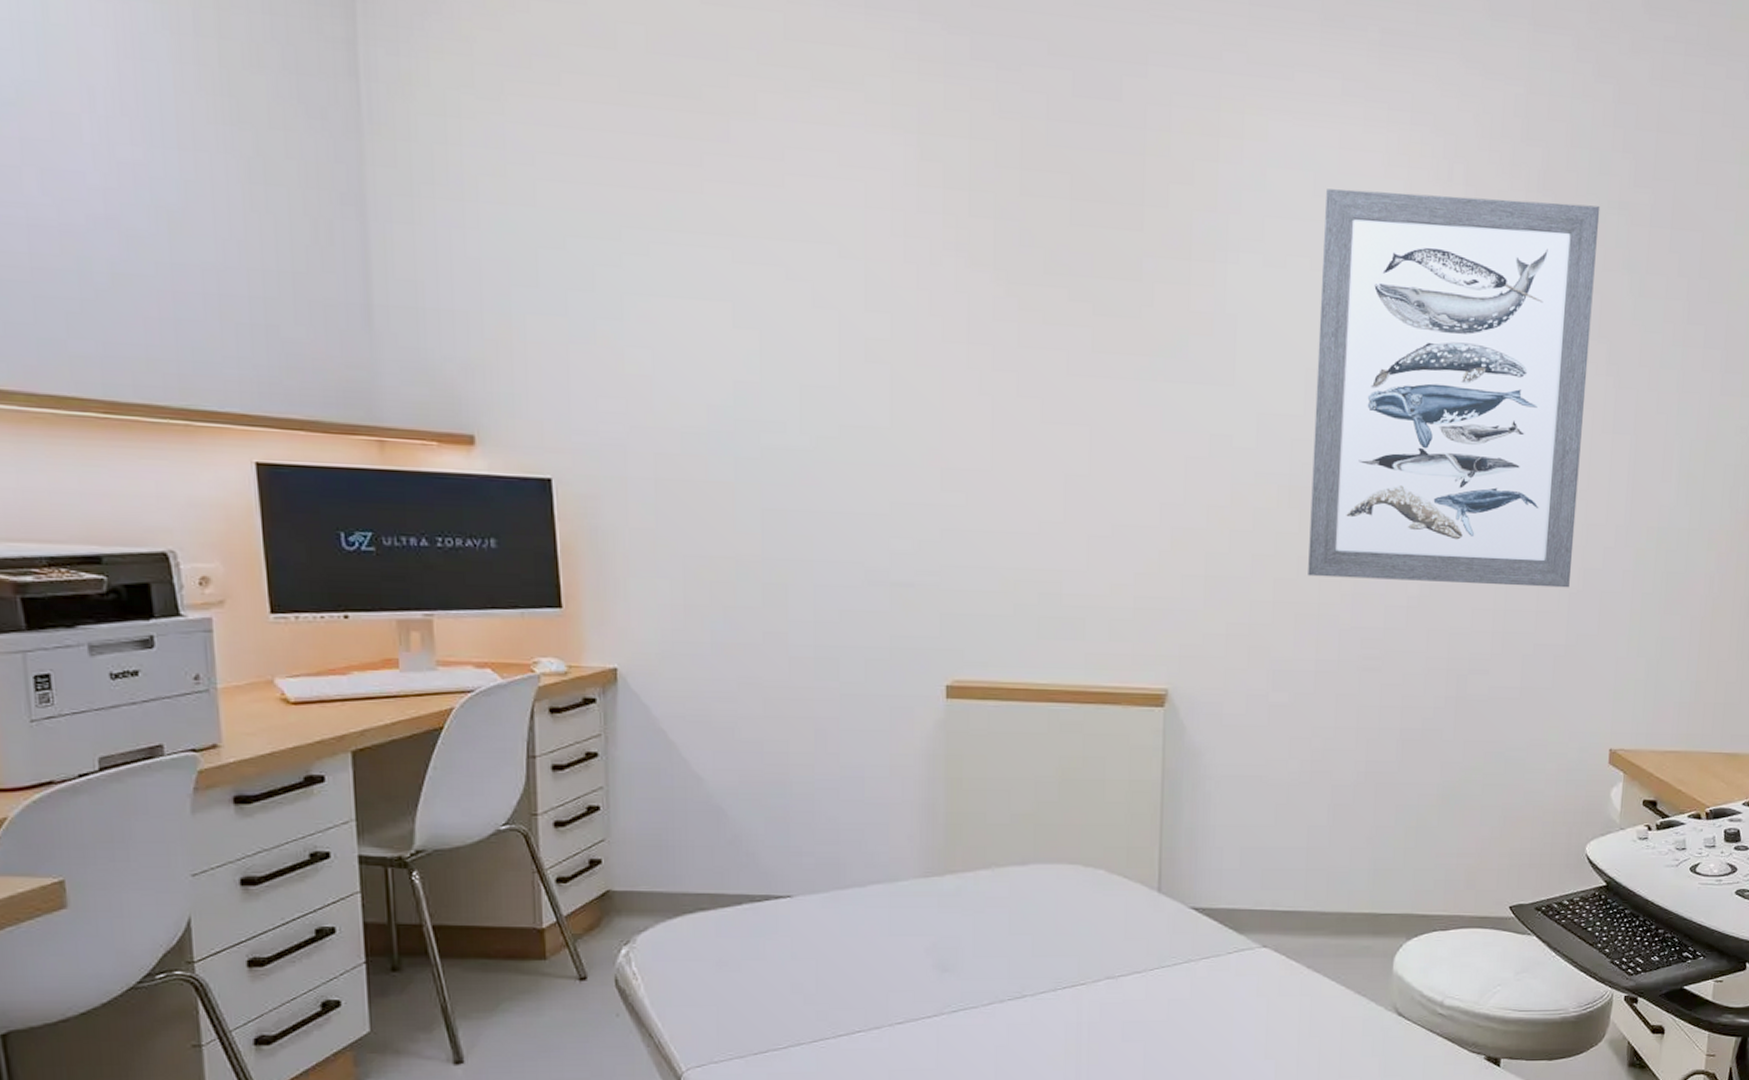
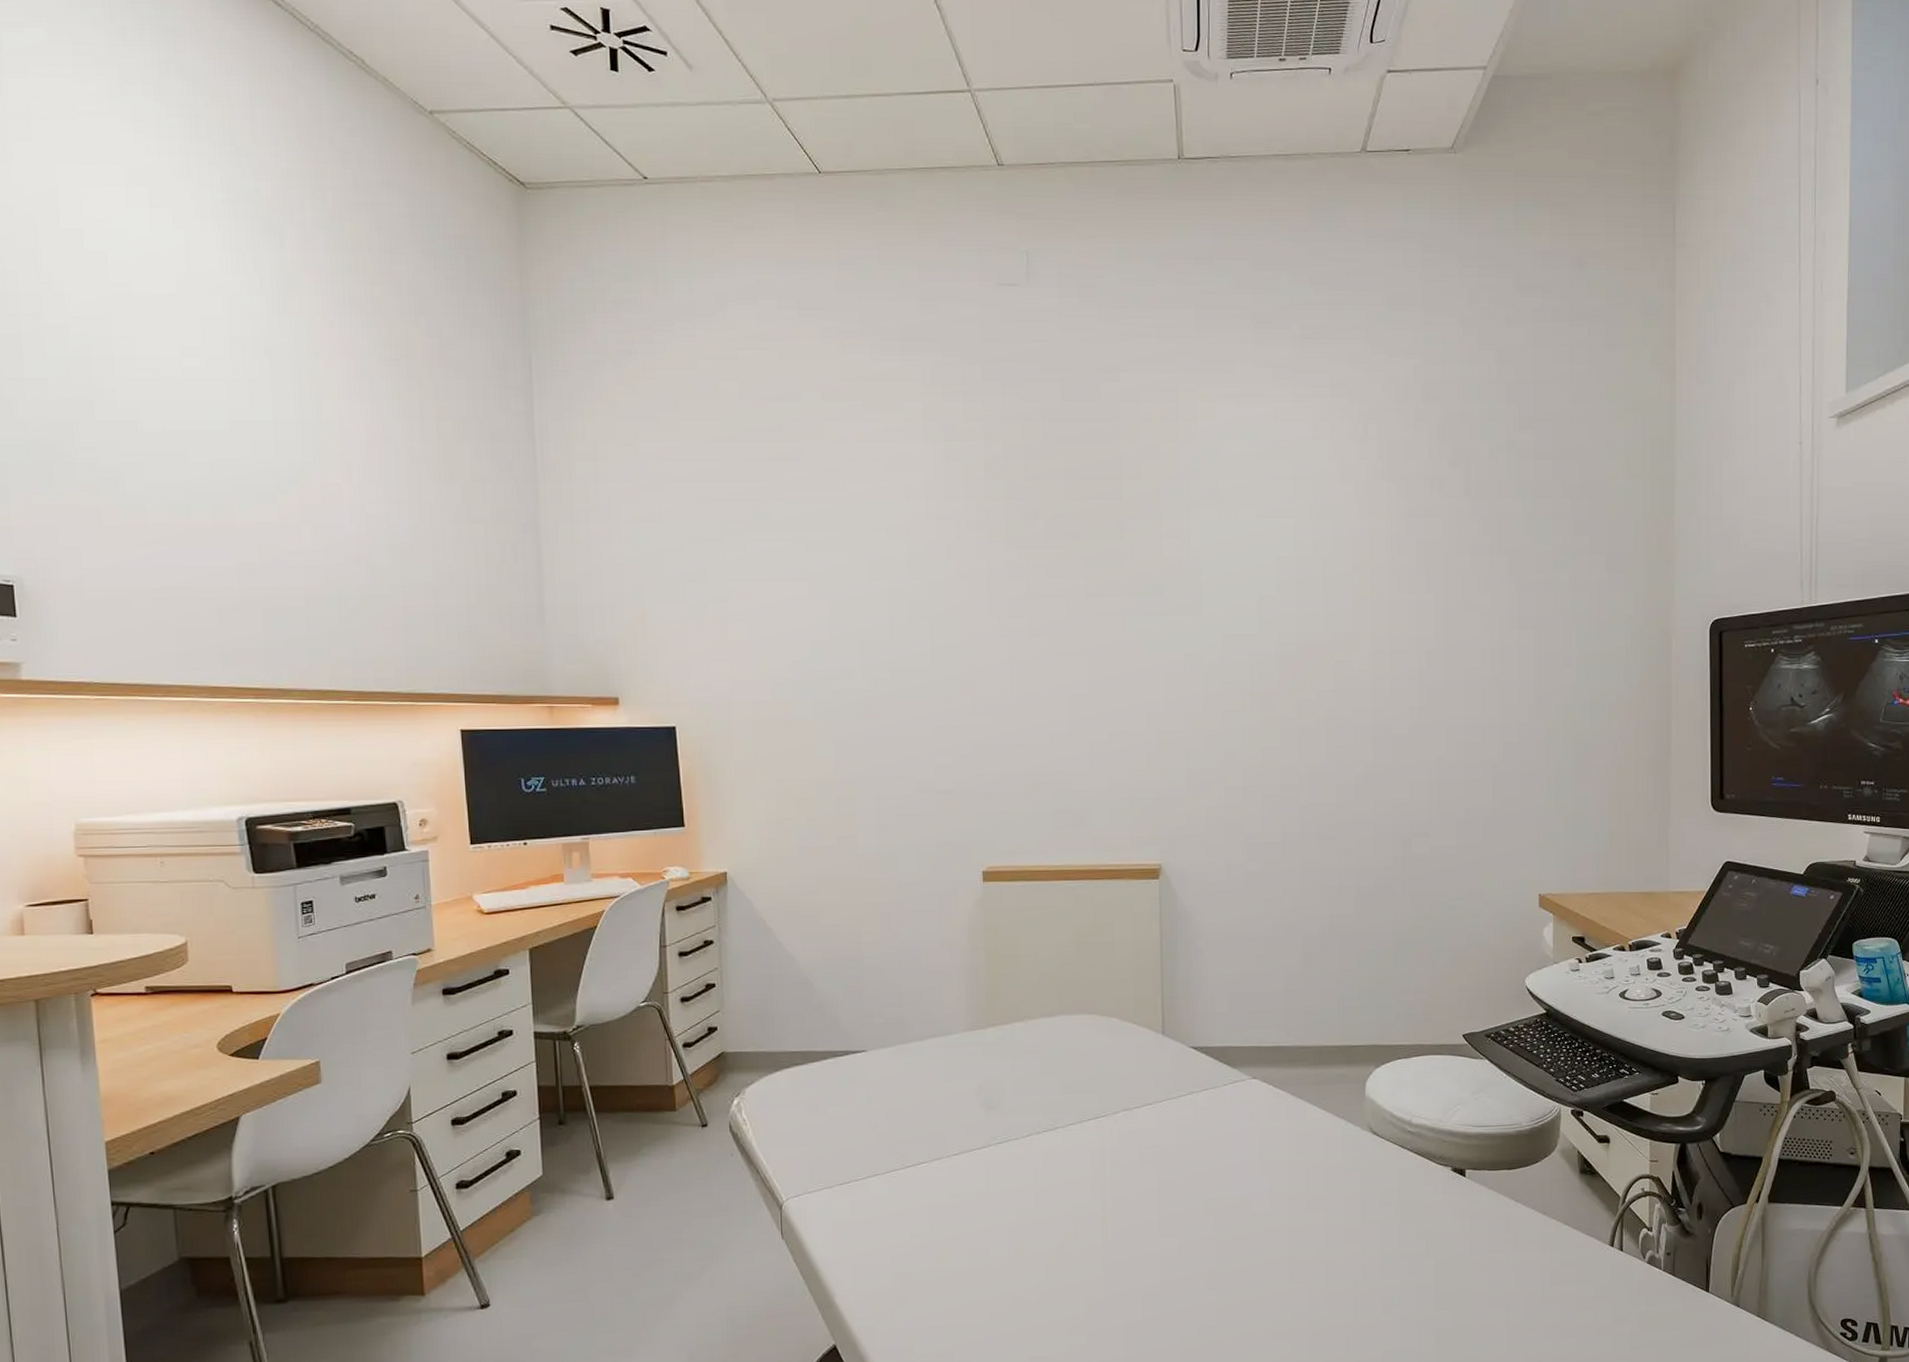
wall art: present [1308,189,1600,588] -> none [1266,447,1493,764]

